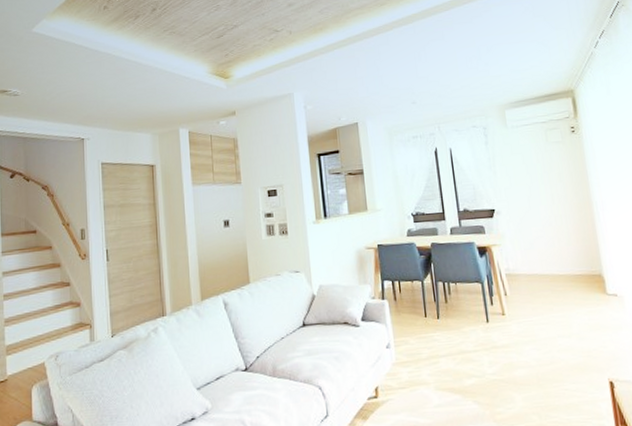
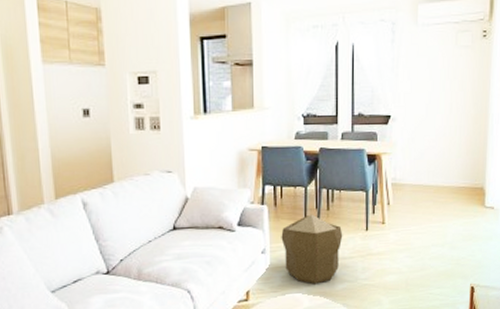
pouf: none [403,307,465,380] -> present [281,214,343,285]

